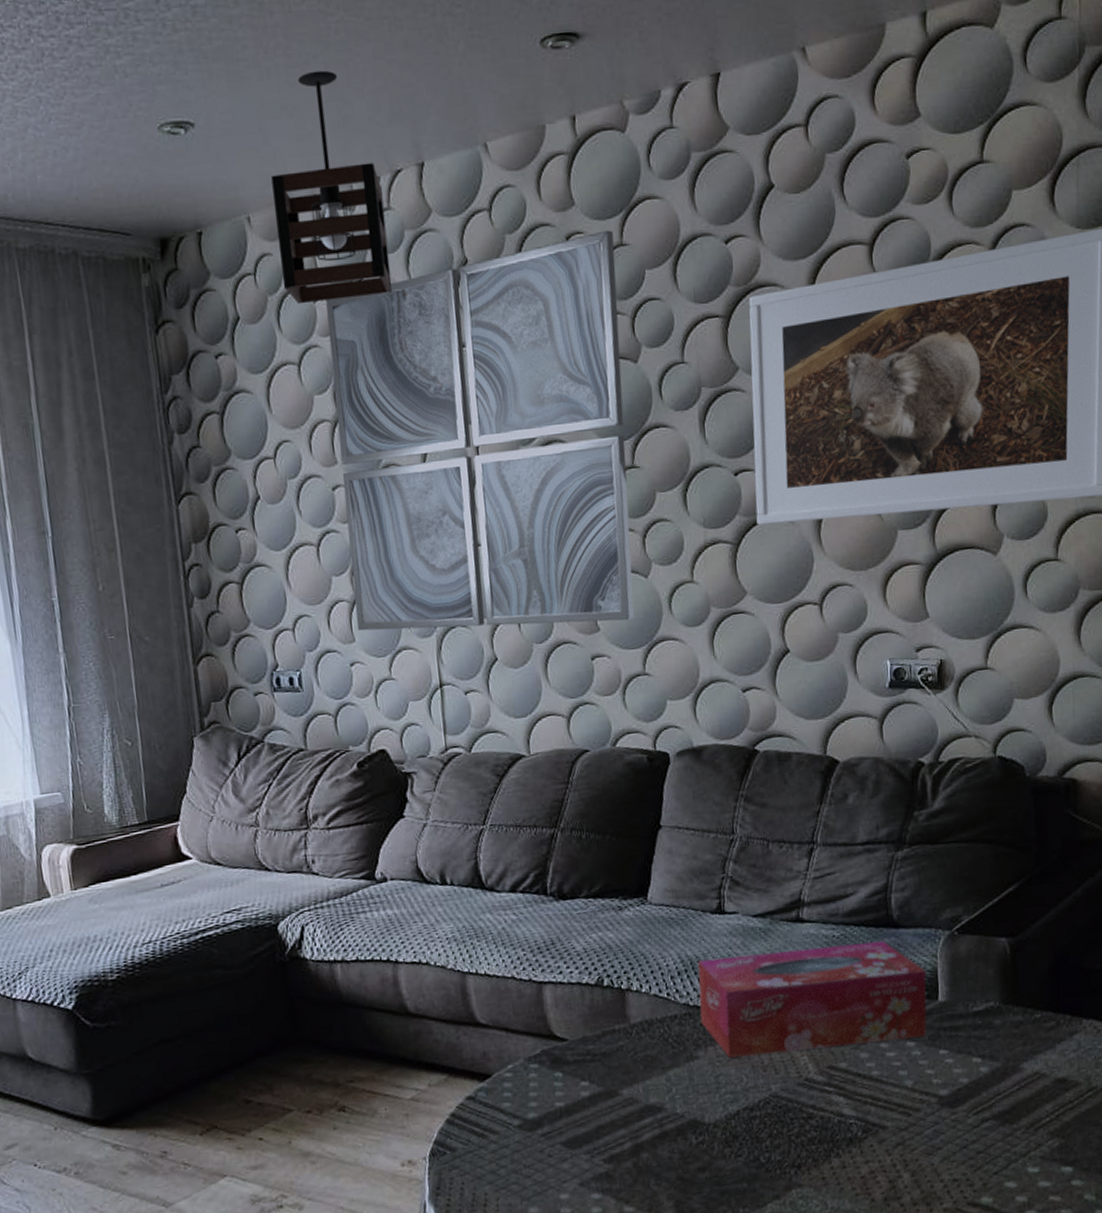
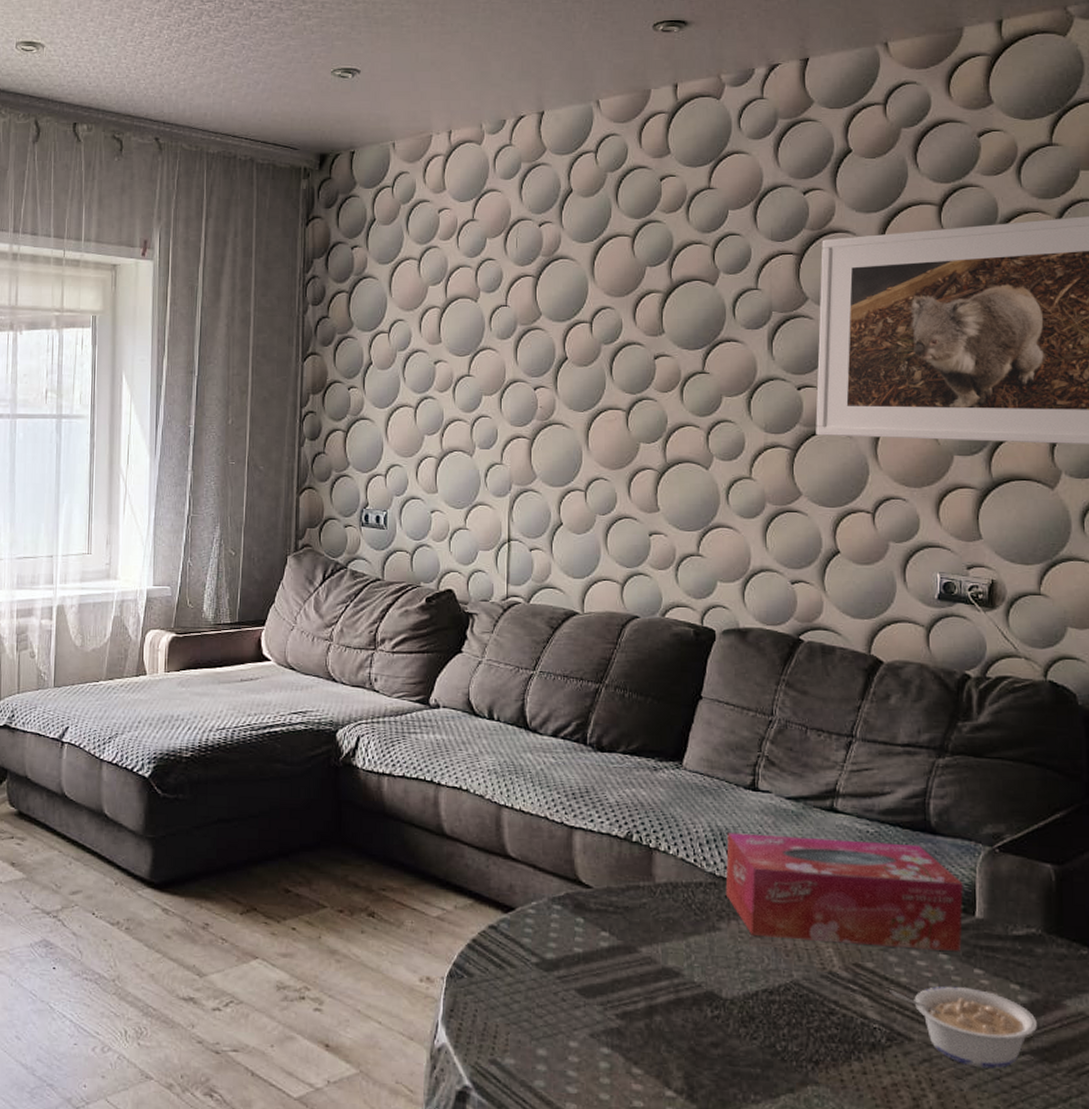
pendant light: present [271,70,393,305] -> none [415,37,506,213]
wall art: present [326,230,634,631] -> none [441,175,703,505]
legume: none [863,1069,999,1141] -> present [890,987,1038,1069]

